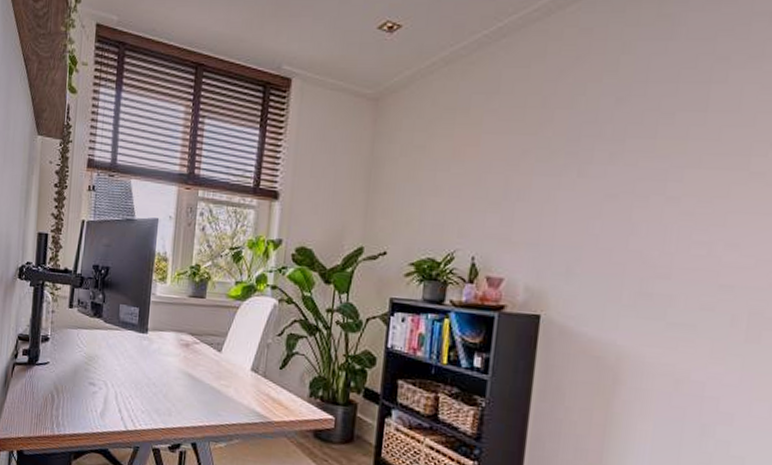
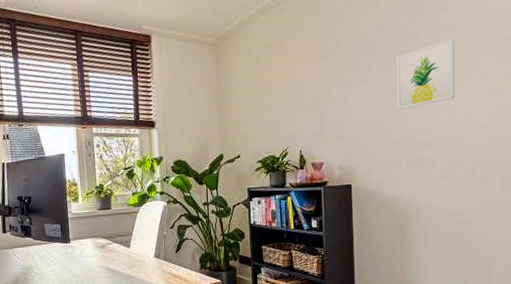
wall art: none [626,125,733,219] -> present [396,39,456,110]

